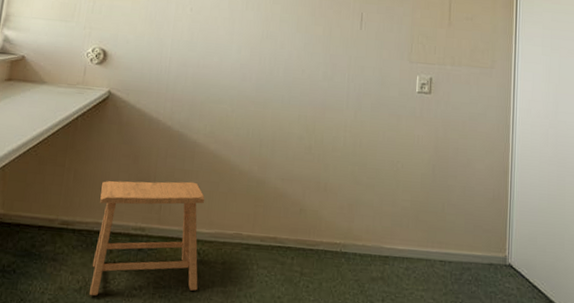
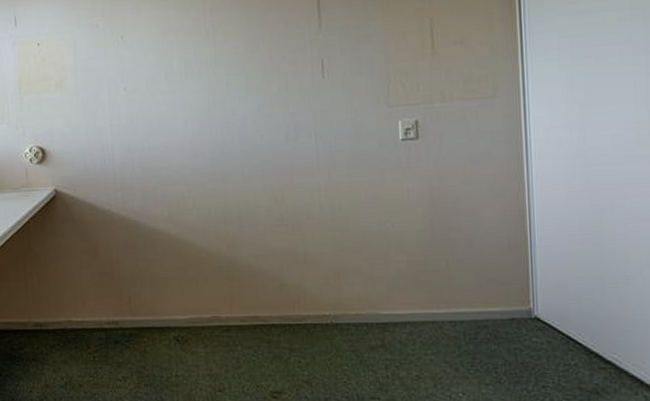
stool: present [89,180,205,296] -> none [67,270,182,391]

